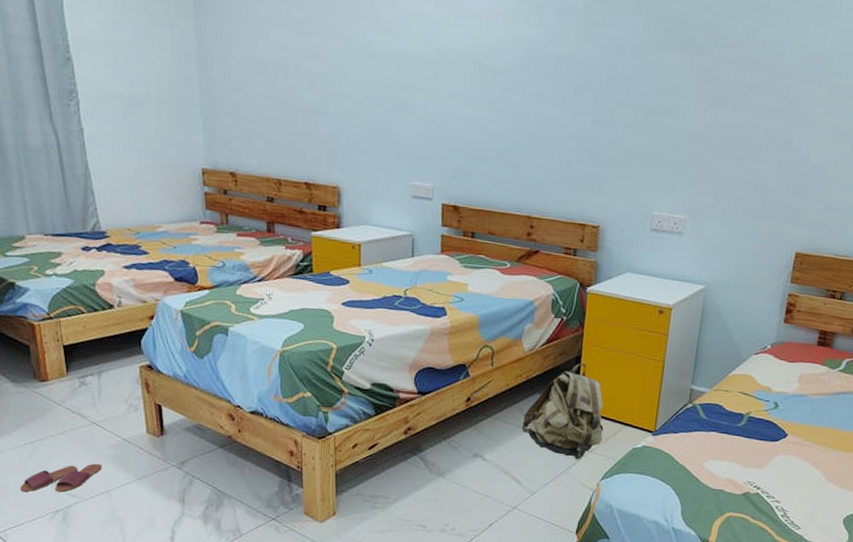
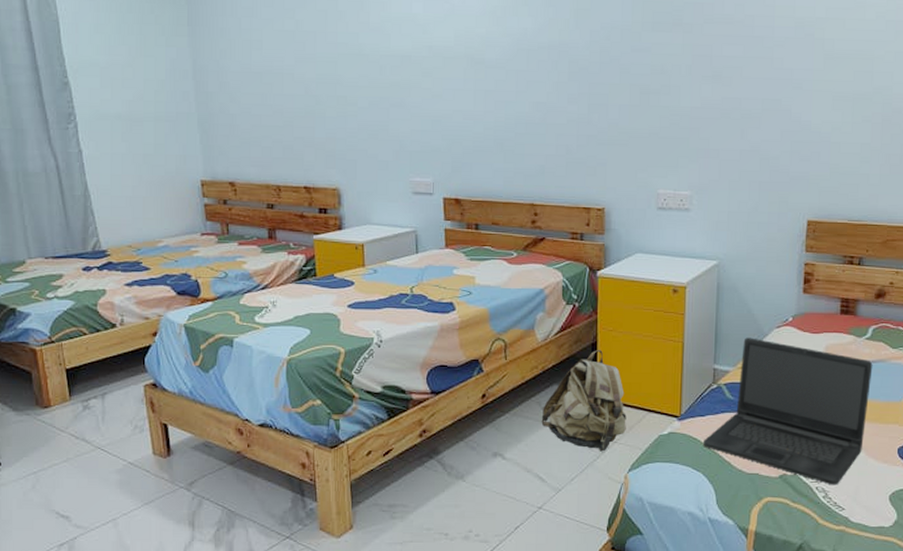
slippers: present [20,463,102,492] -> none [23,490,108,526]
laptop: none [674,361,843,506] -> present [703,337,873,485]

